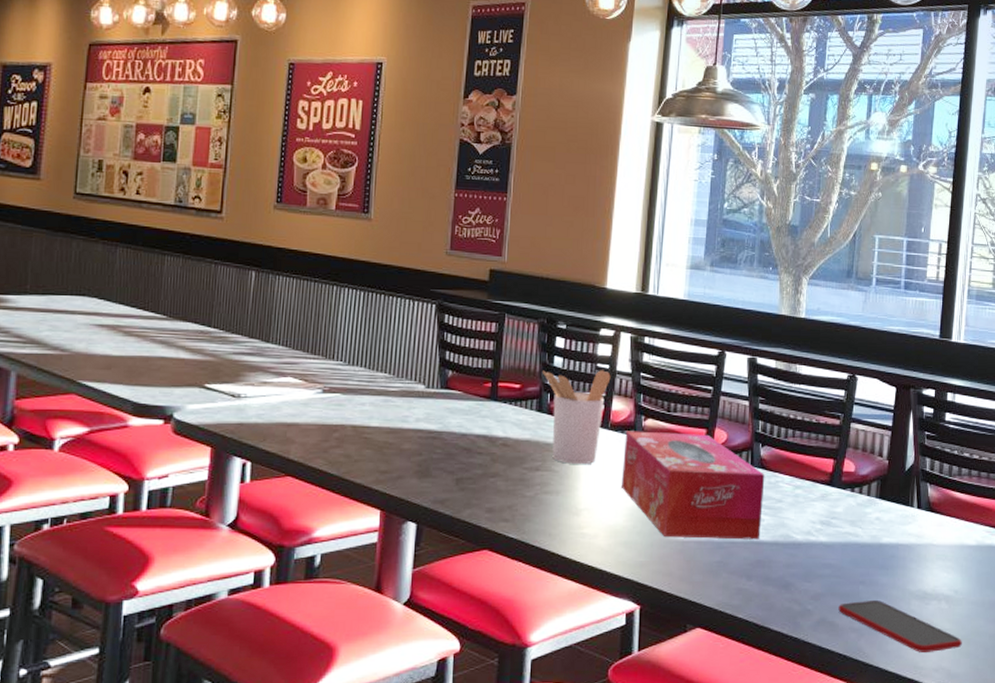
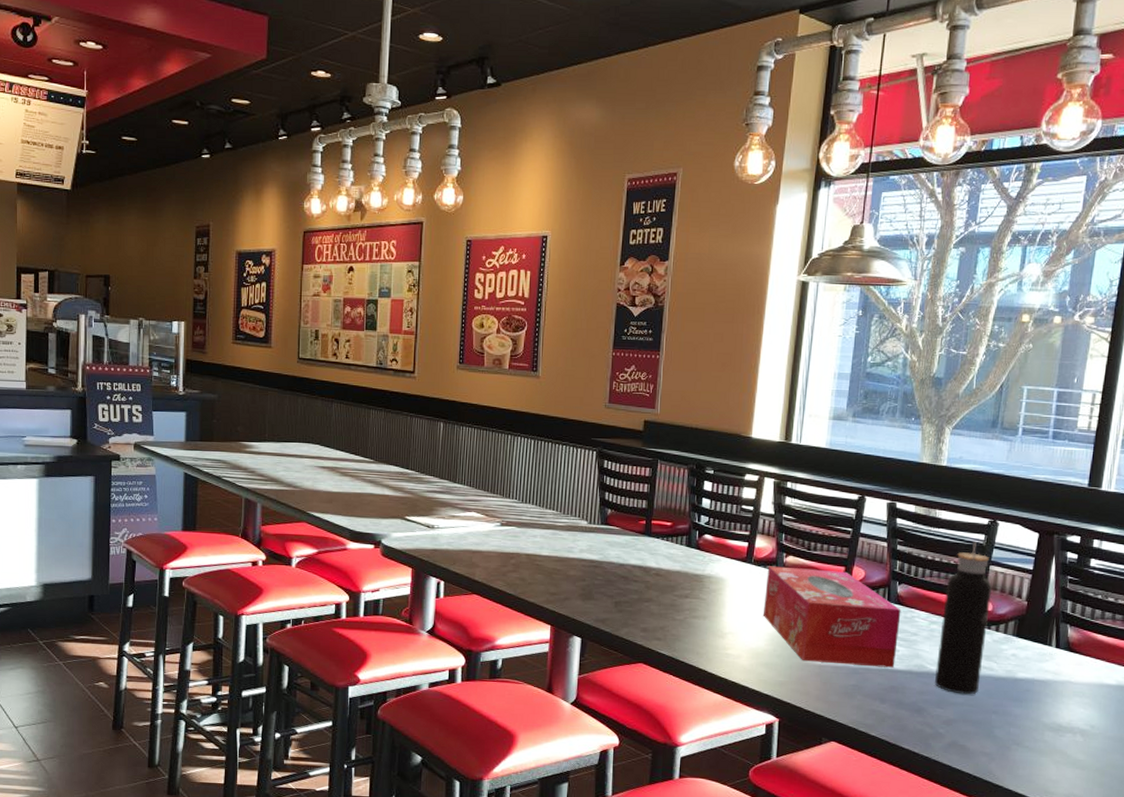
utensil holder: present [541,370,611,464] -> none [691,510,755,594]
water bottle: none [801,397,853,565] -> present [934,541,992,695]
smartphone: present [838,600,962,652] -> none [970,728,1096,780]

